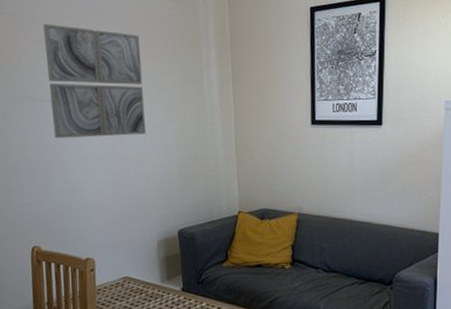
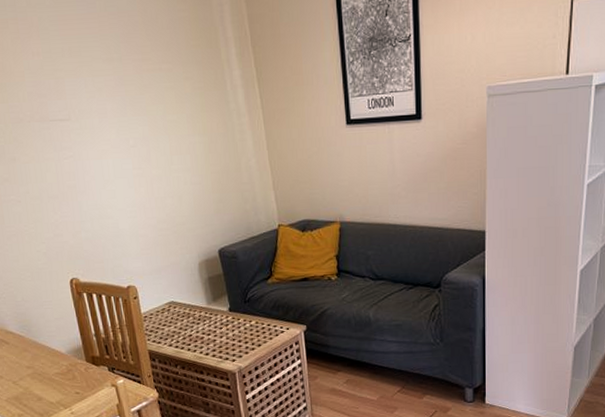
wall art: present [42,24,146,138] -> none [41,30,172,161]

